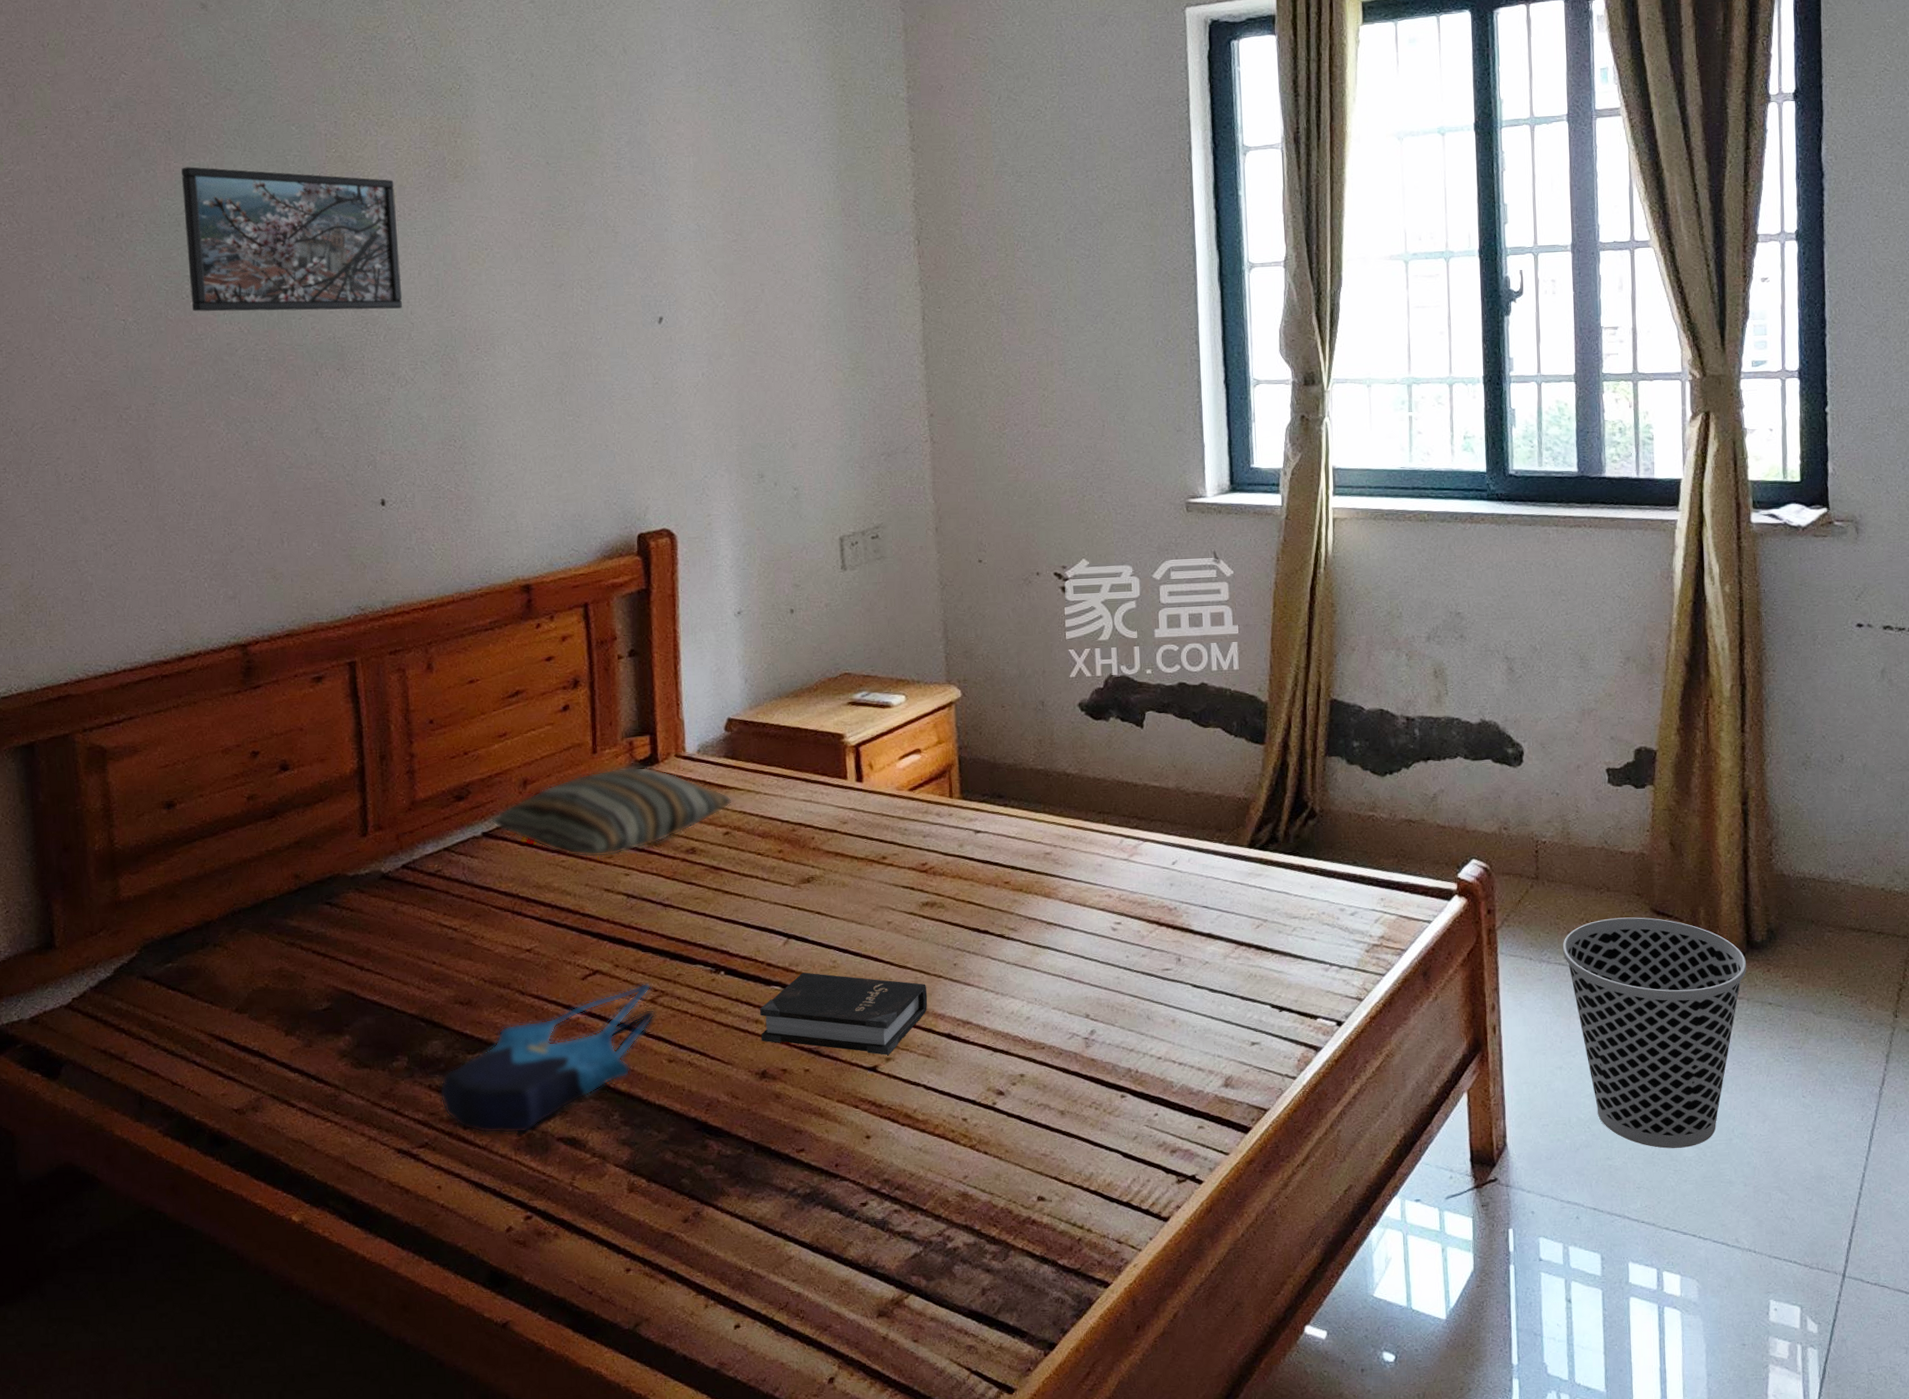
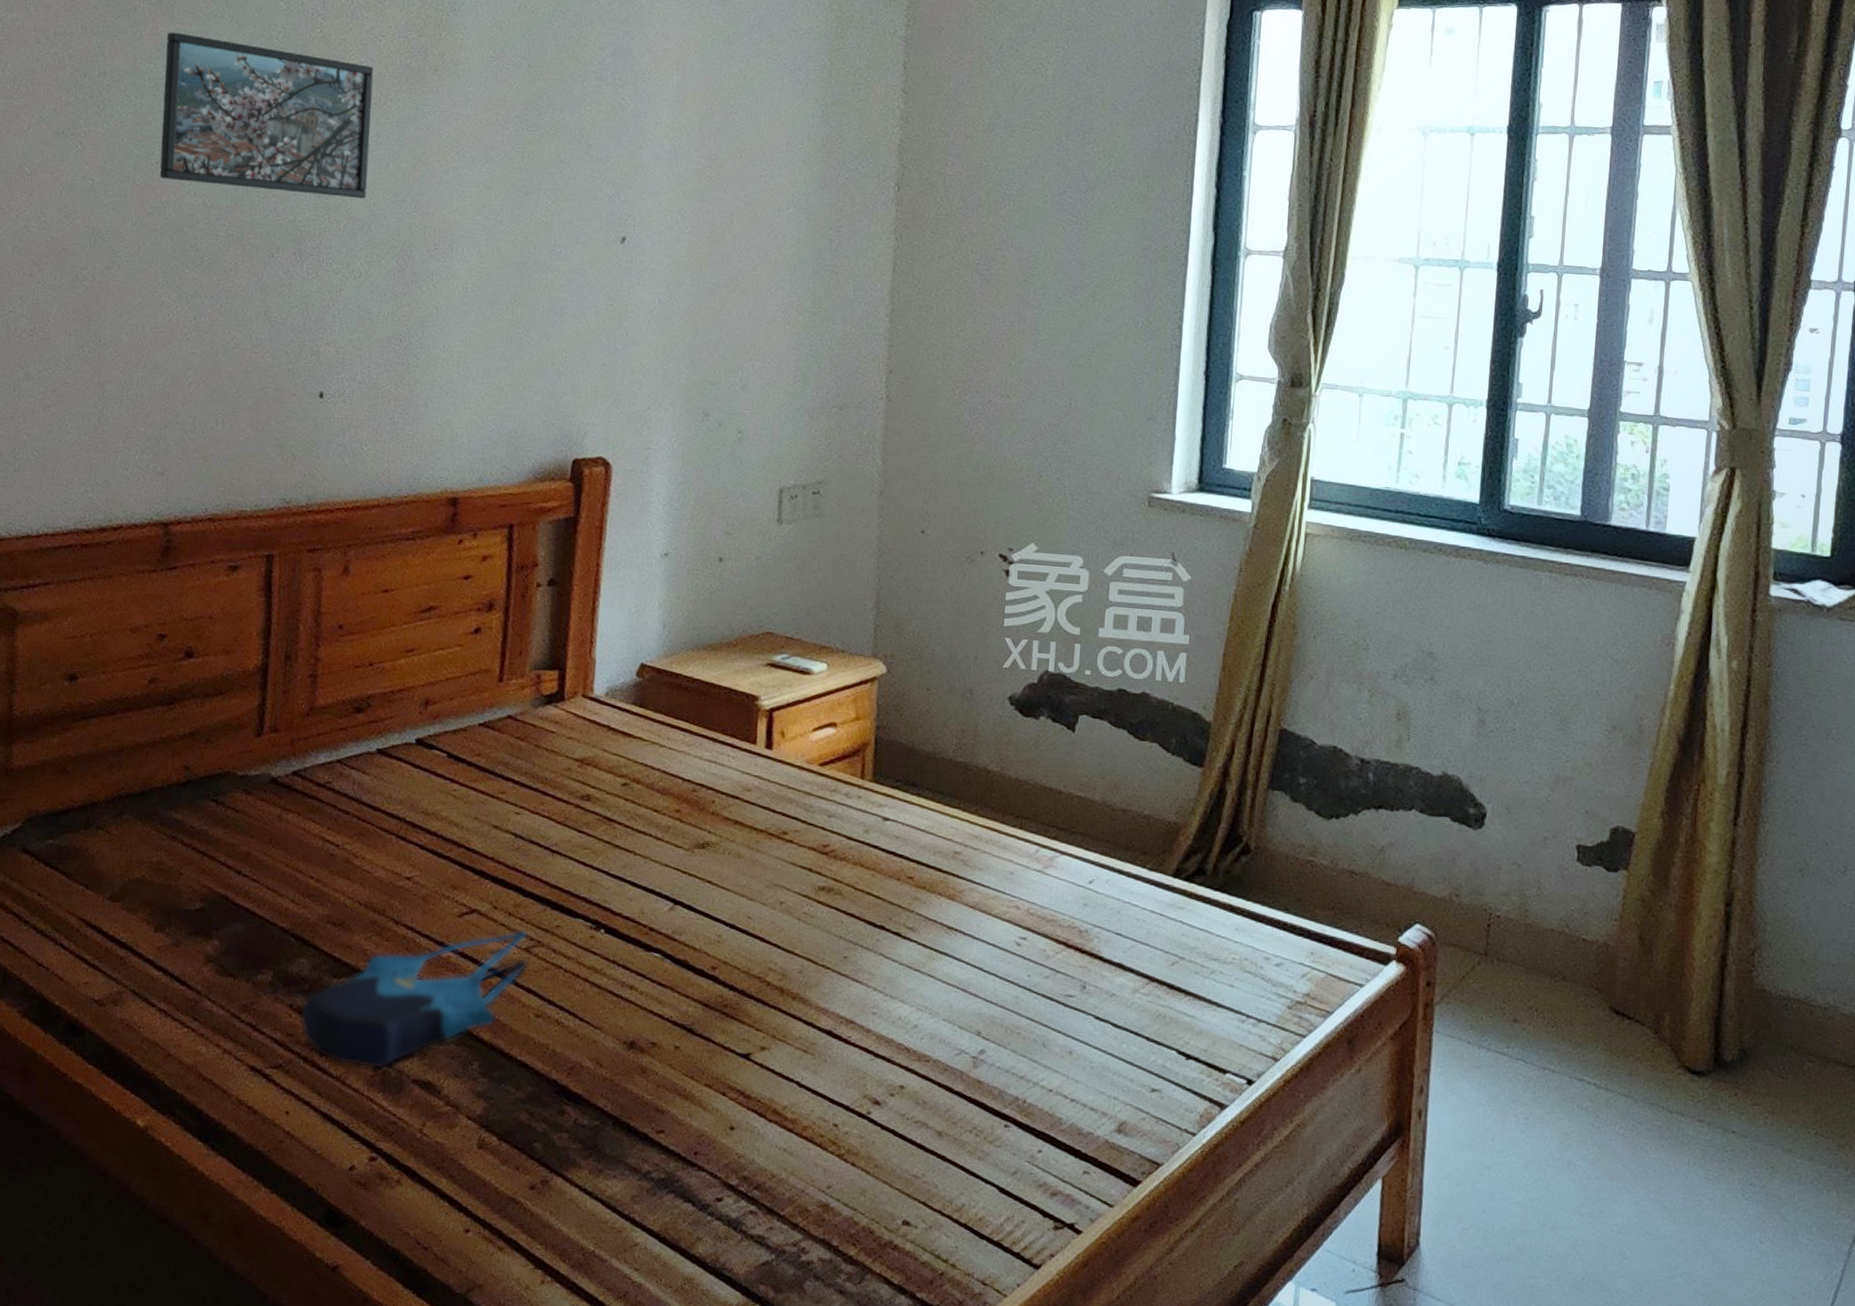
pillow: present [492,766,733,858] -> none [388,700,636,793]
hardback book: present [760,972,928,1055] -> none [634,943,813,1044]
wastebasket: present [1562,917,1747,1149] -> none [1505,1010,1712,1279]

